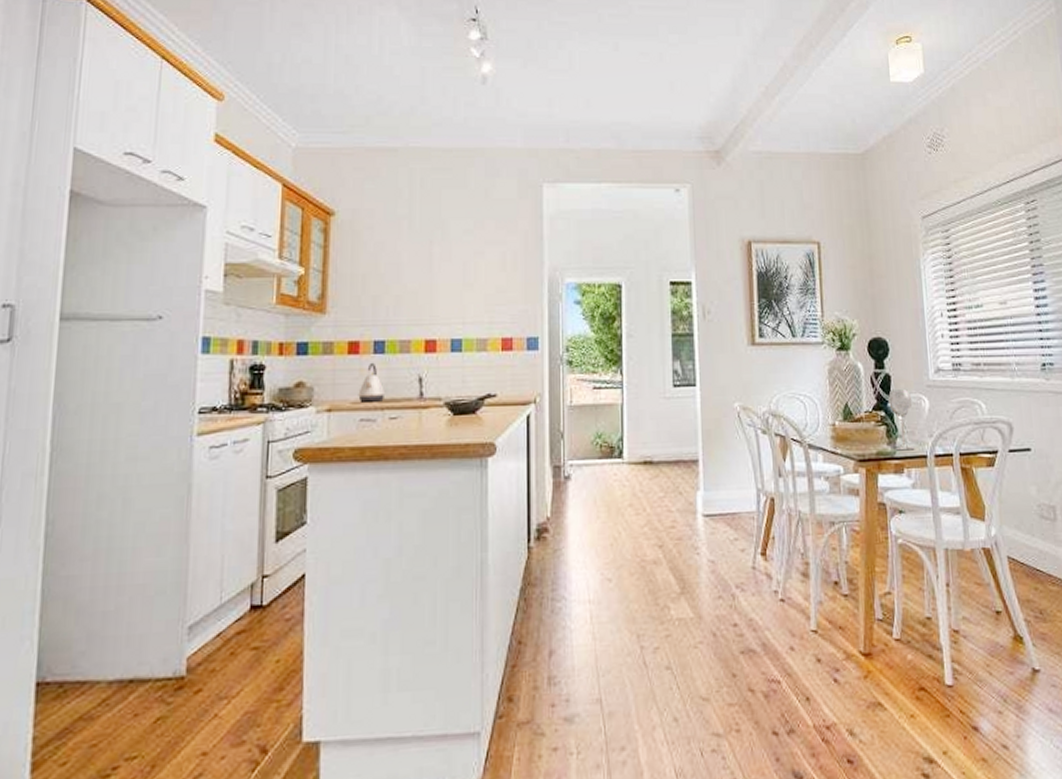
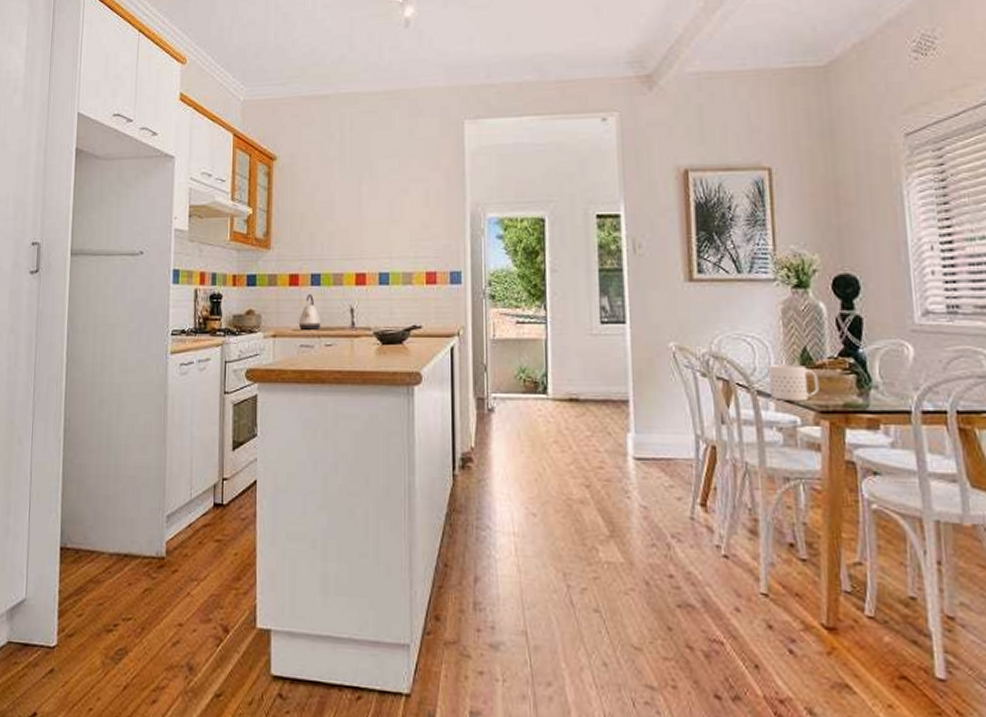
mug: none [817,419,858,452] -> present [767,364,819,401]
wineglass: present [888,389,915,451] -> none [859,334,895,404]

